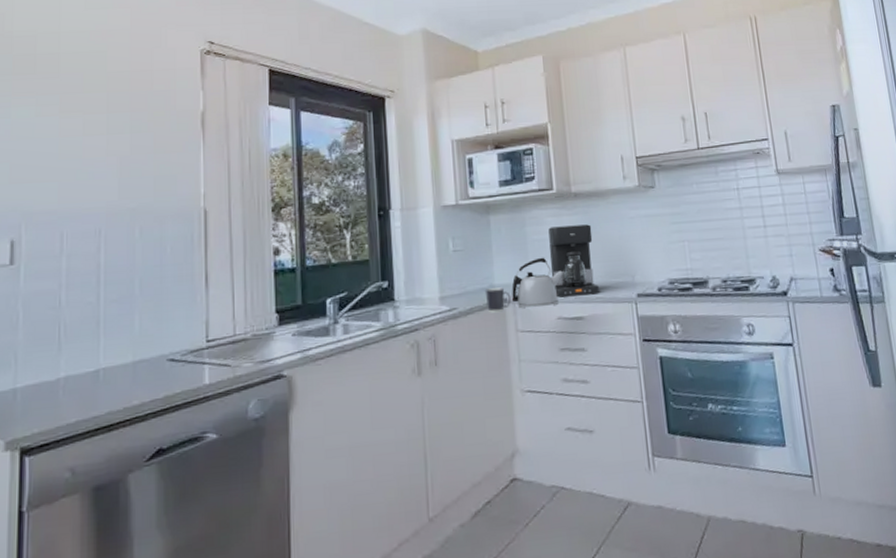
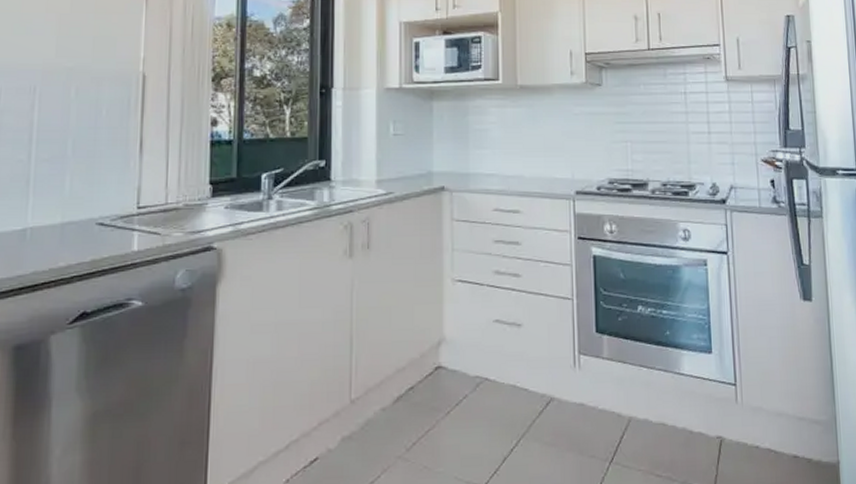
mug: present [484,287,511,313] -> none [422,175,449,200]
kettle: present [511,257,564,309] -> none [449,147,504,198]
coffee maker: present [548,224,599,298] -> none [490,118,538,189]

